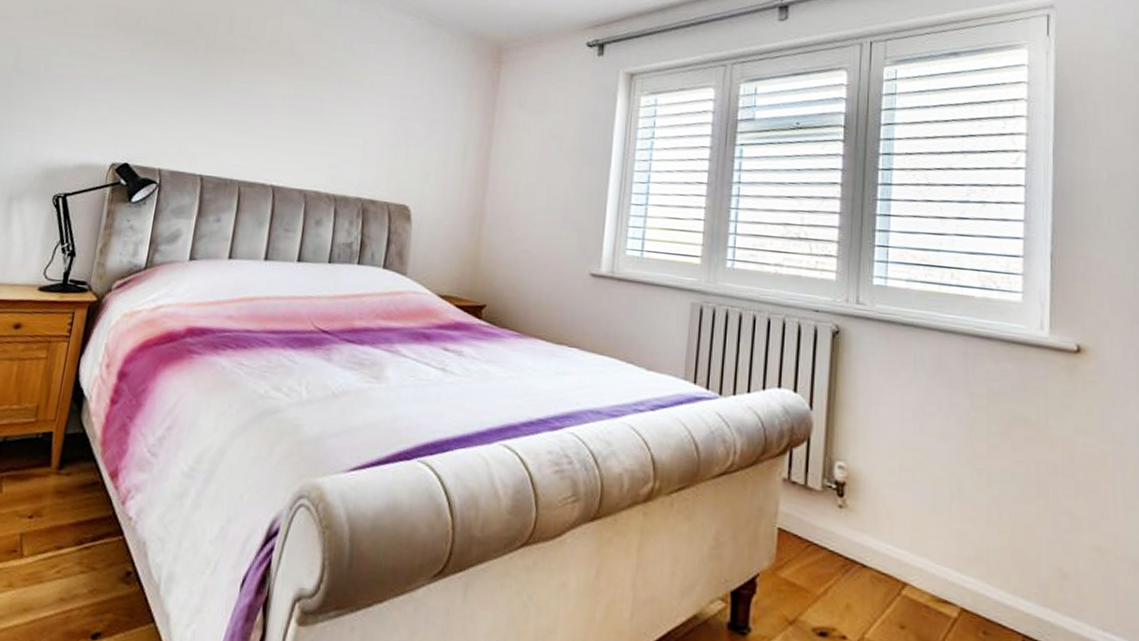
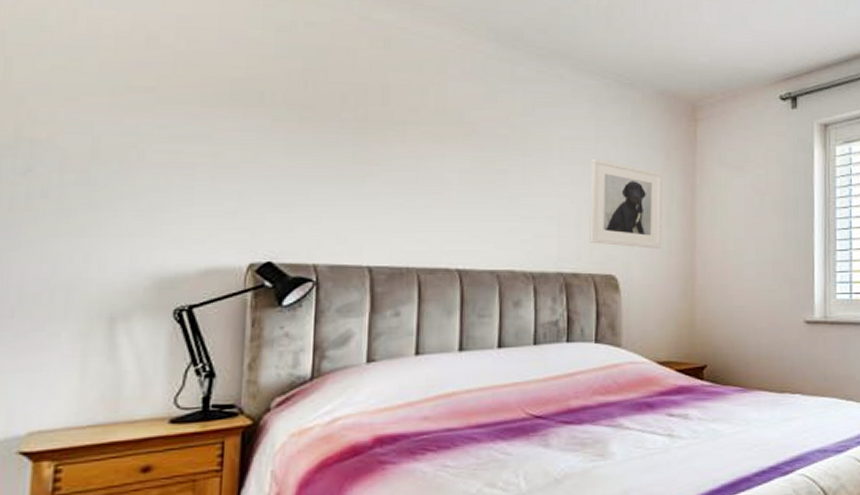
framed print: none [388,92,463,185] -> present [589,158,662,249]

